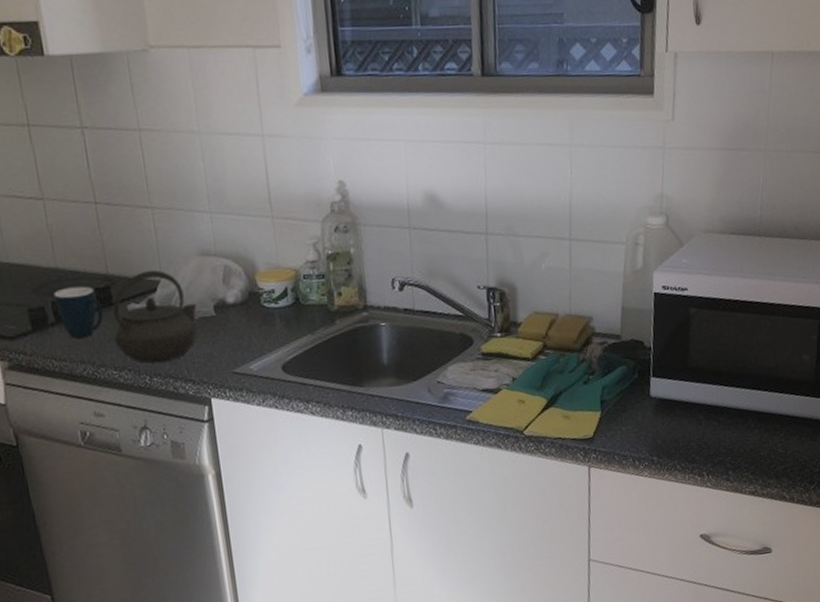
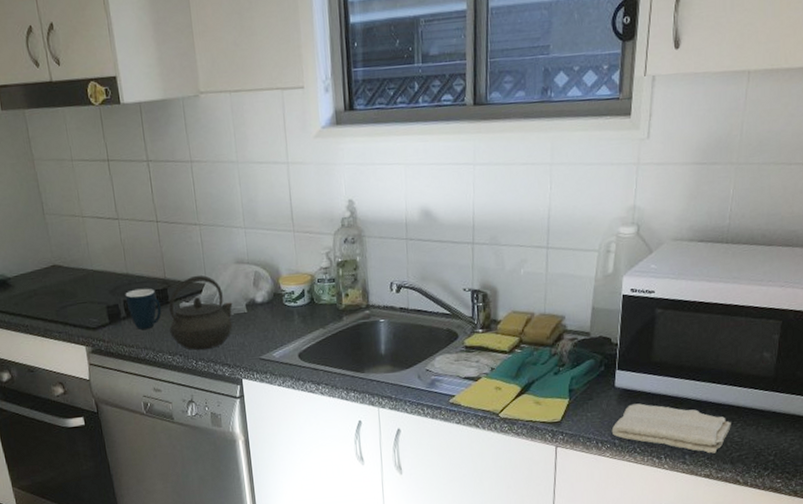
washcloth: none [648,414,774,468] -> present [611,403,731,454]

